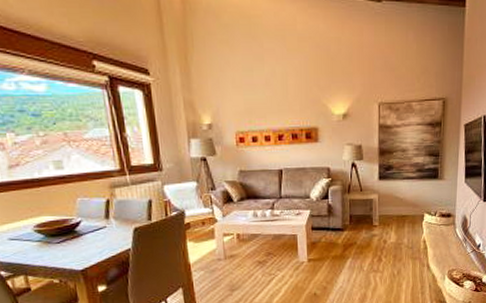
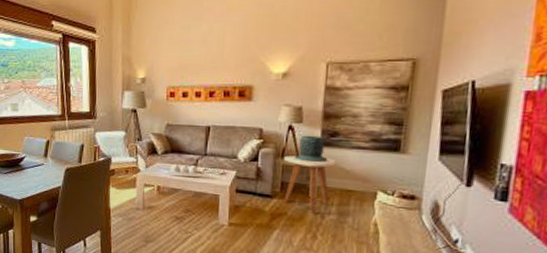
side table: none [350,189,392,240] -> present [284,155,336,214]
decorative urn: none [358,170,386,195] -> present [293,135,328,163]

